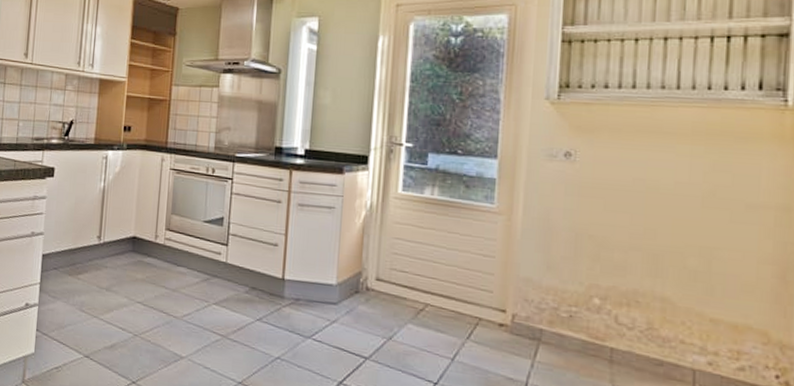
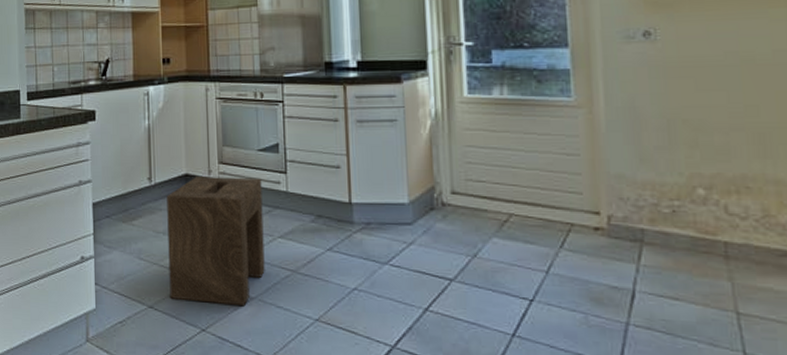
stool: none [106,240,204,363] -> present [167,177,265,305]

